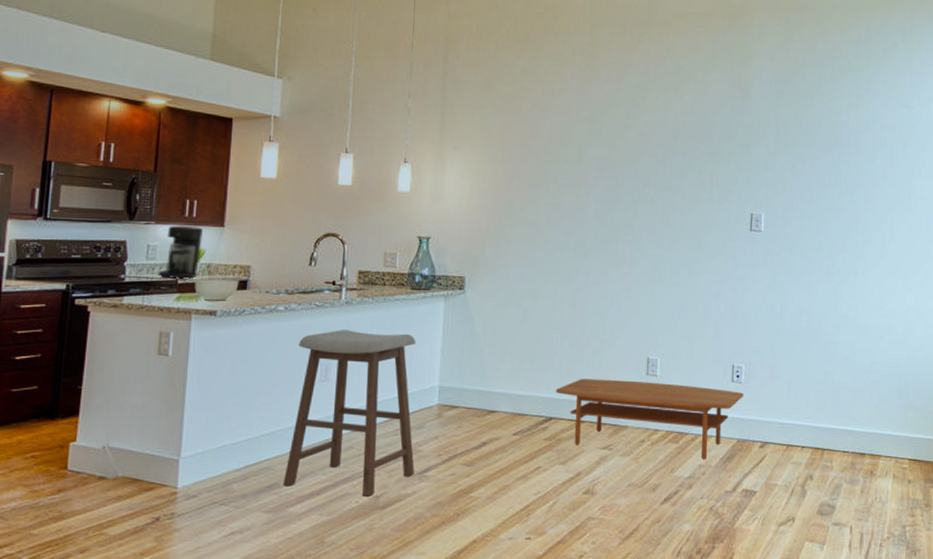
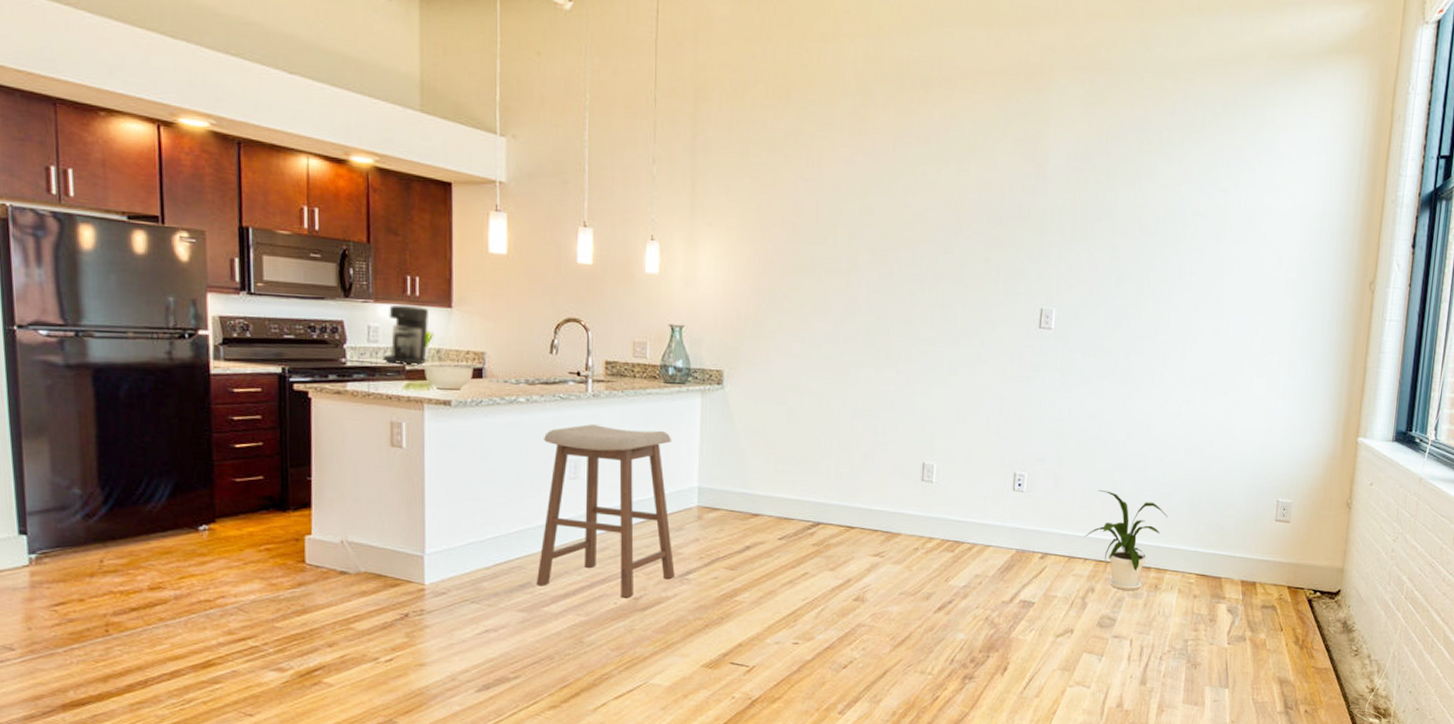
coffee table: present [555,379,743,460] -> none [823,483,1025,570]
house plant: none [801,379,878,477] -> present [1085,489,1168,590]

